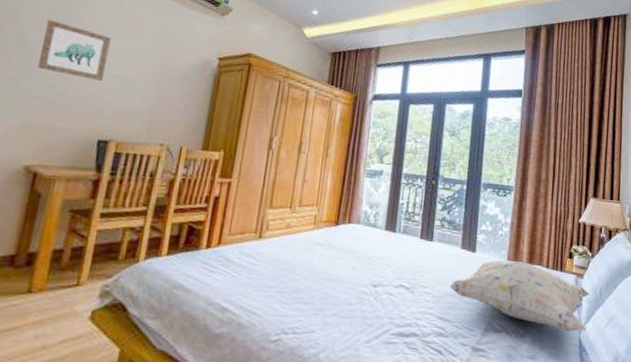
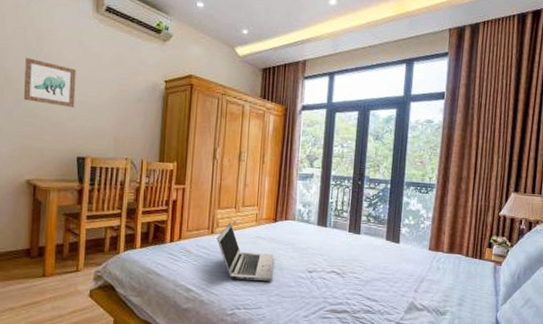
laptop: none [265,224,333,298] -> present [217,222,274,281]
decorative pillow: present [449,260,590,332] -> none [375,250,508,311]

